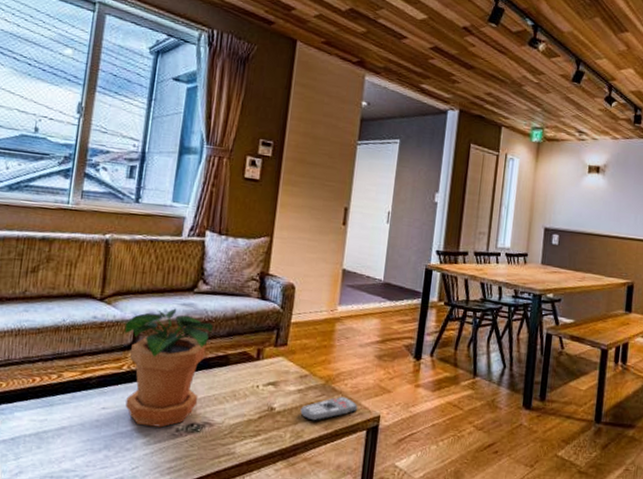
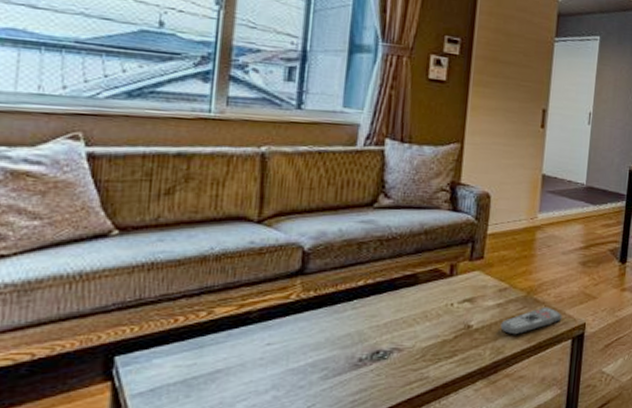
potted plant: present [124,308,214,428] -> none [290,227,399,359]

